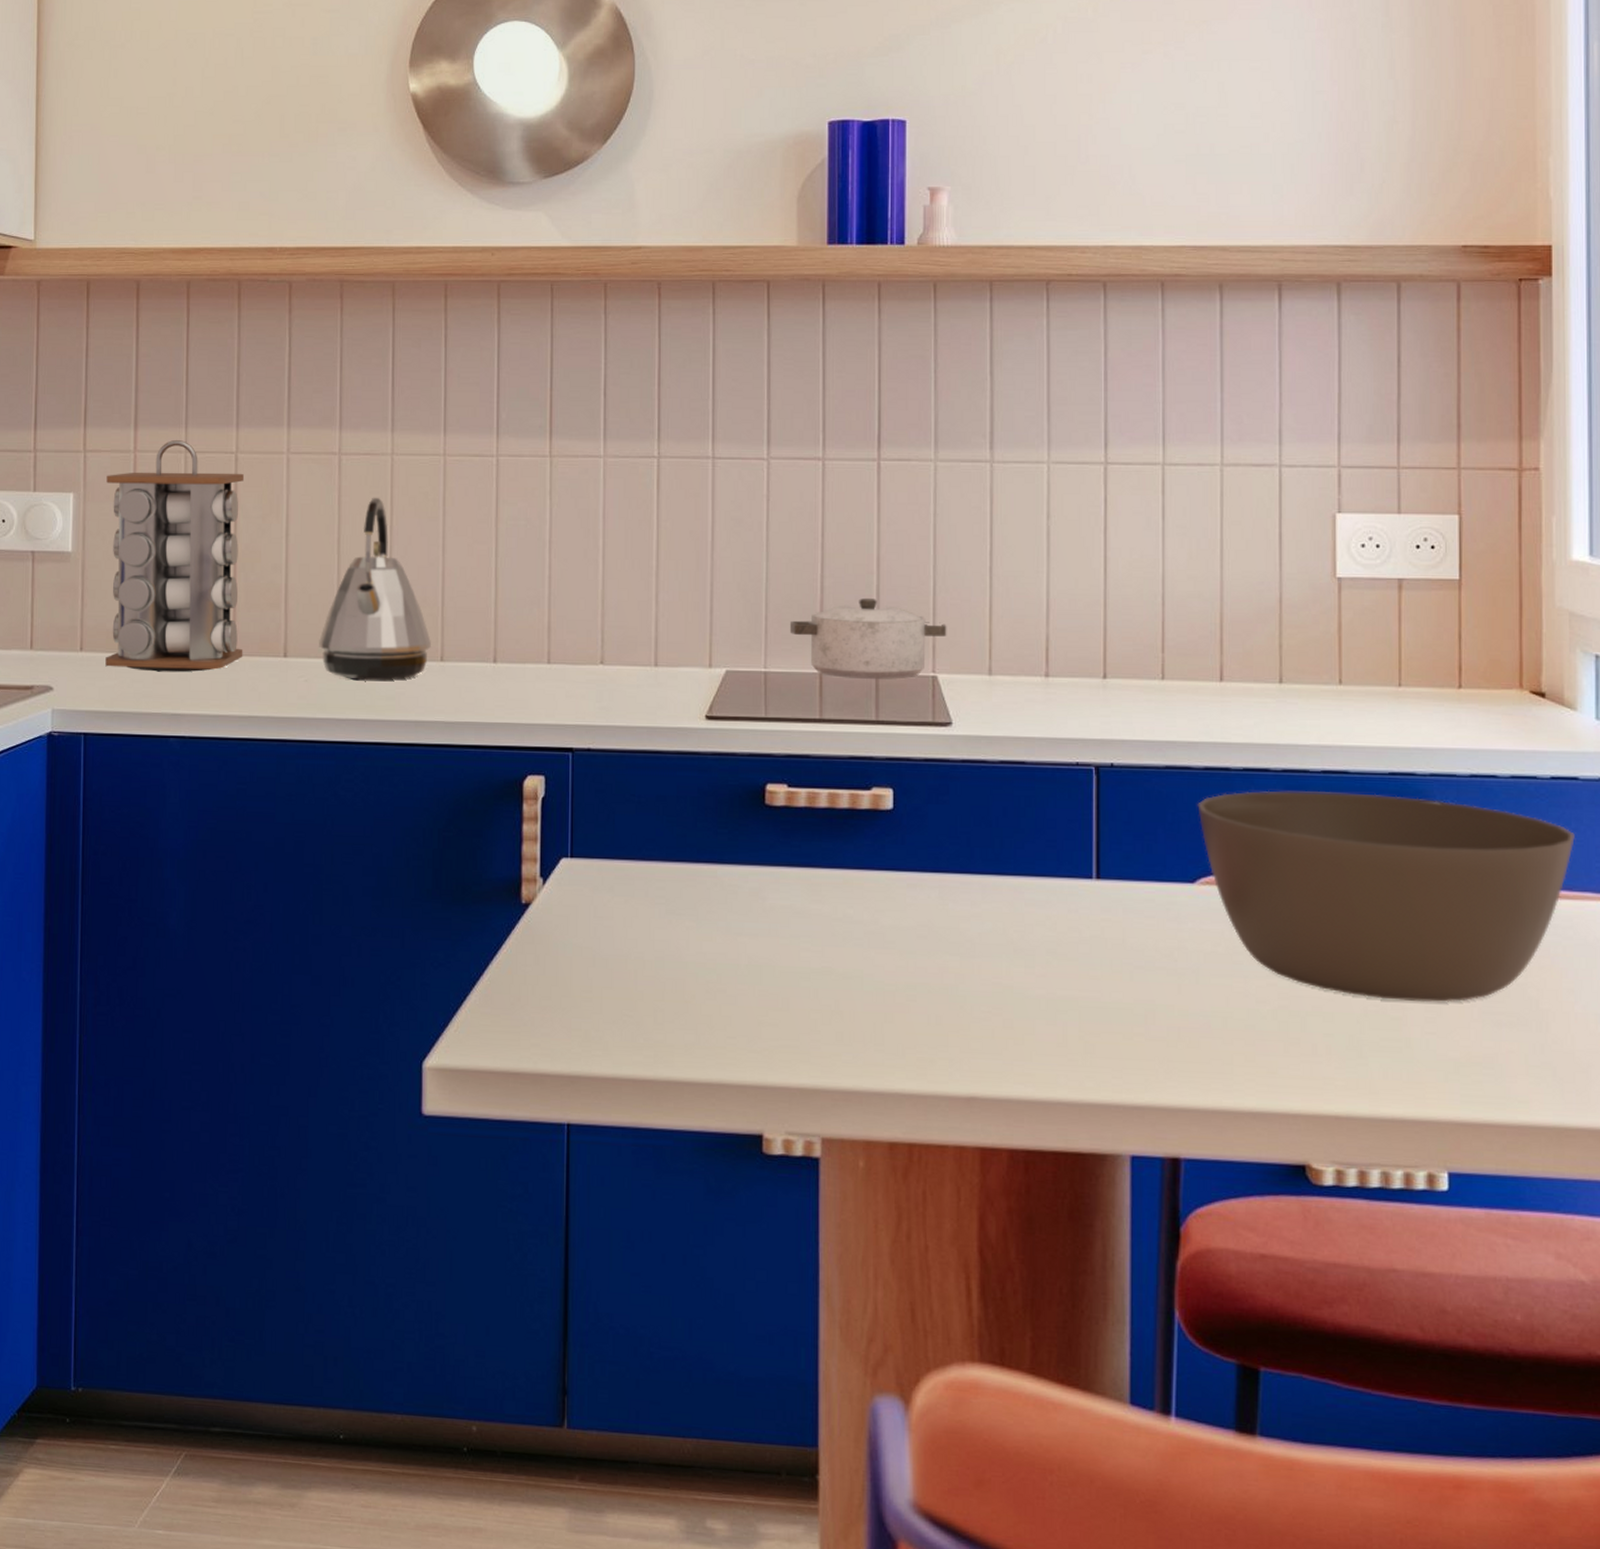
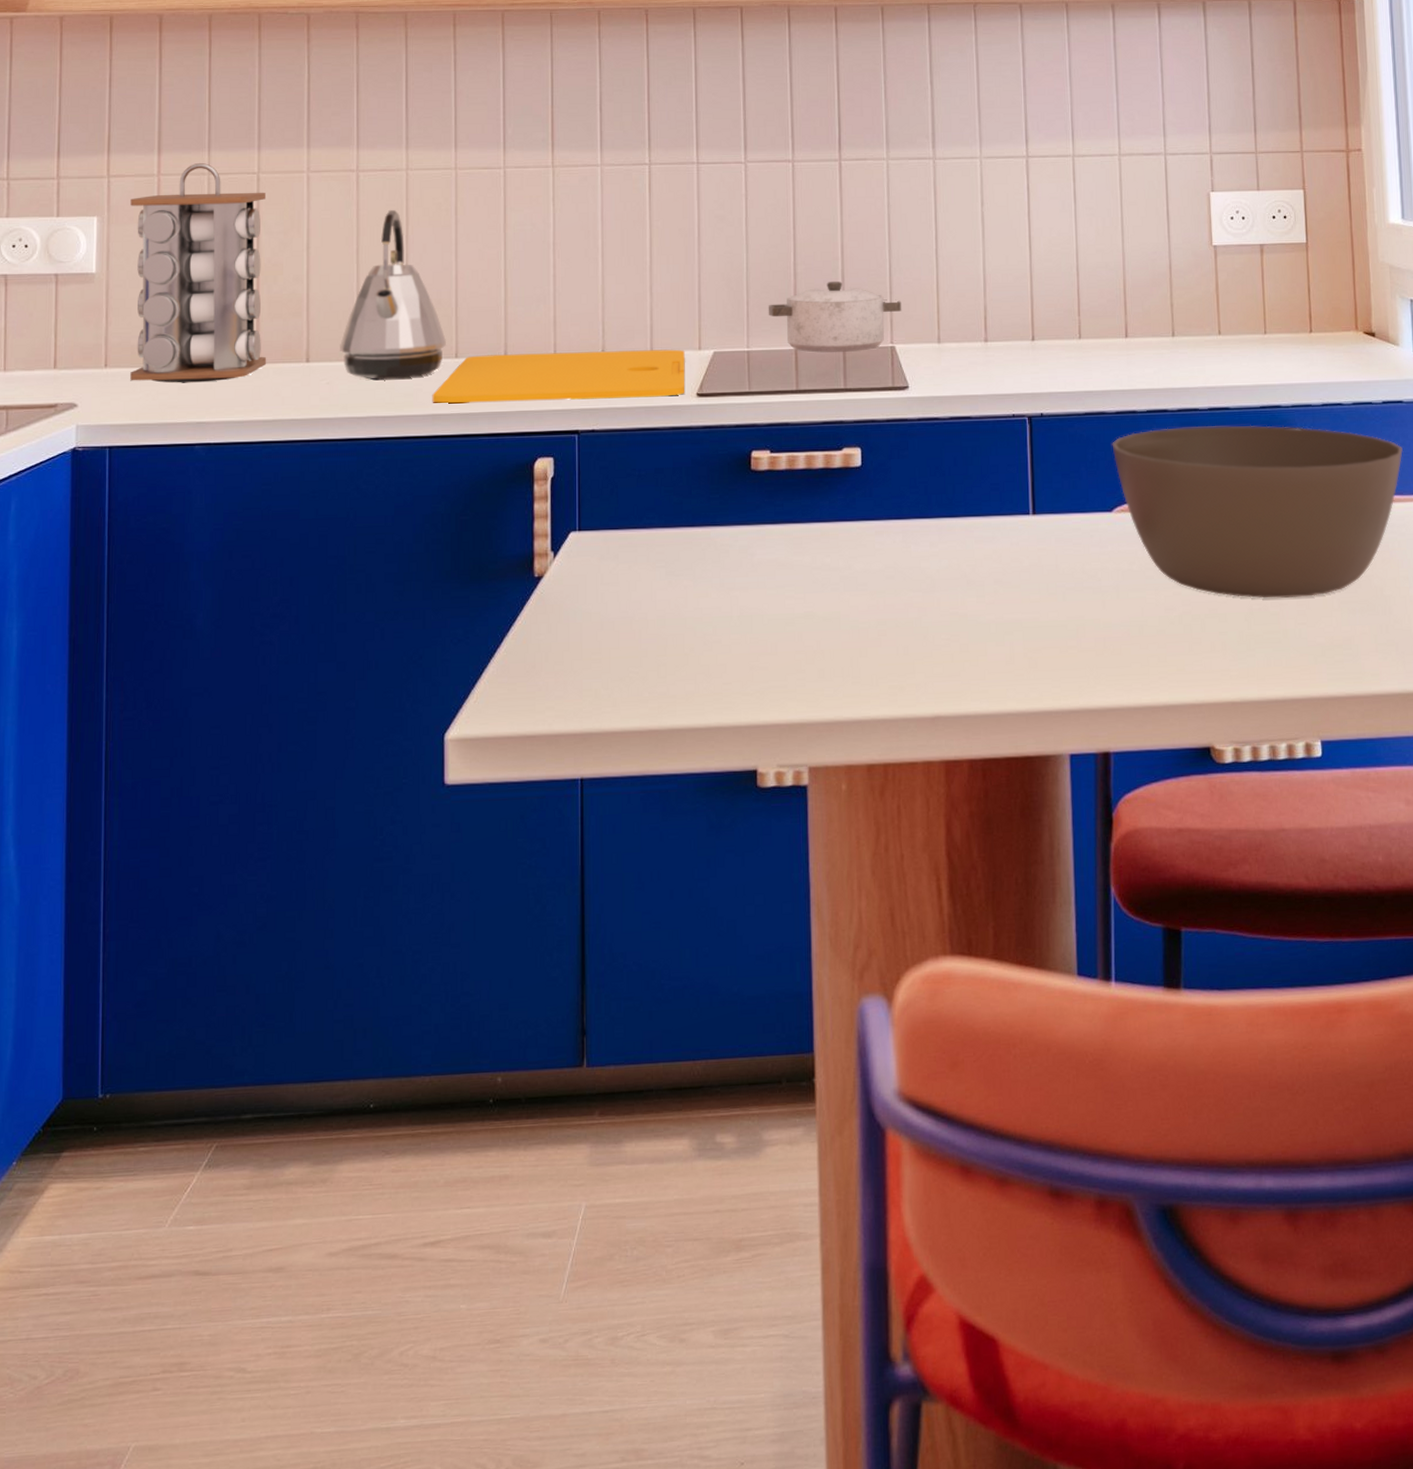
cutting board: none [415,660,693,717] -> present [432,349,685,404]

